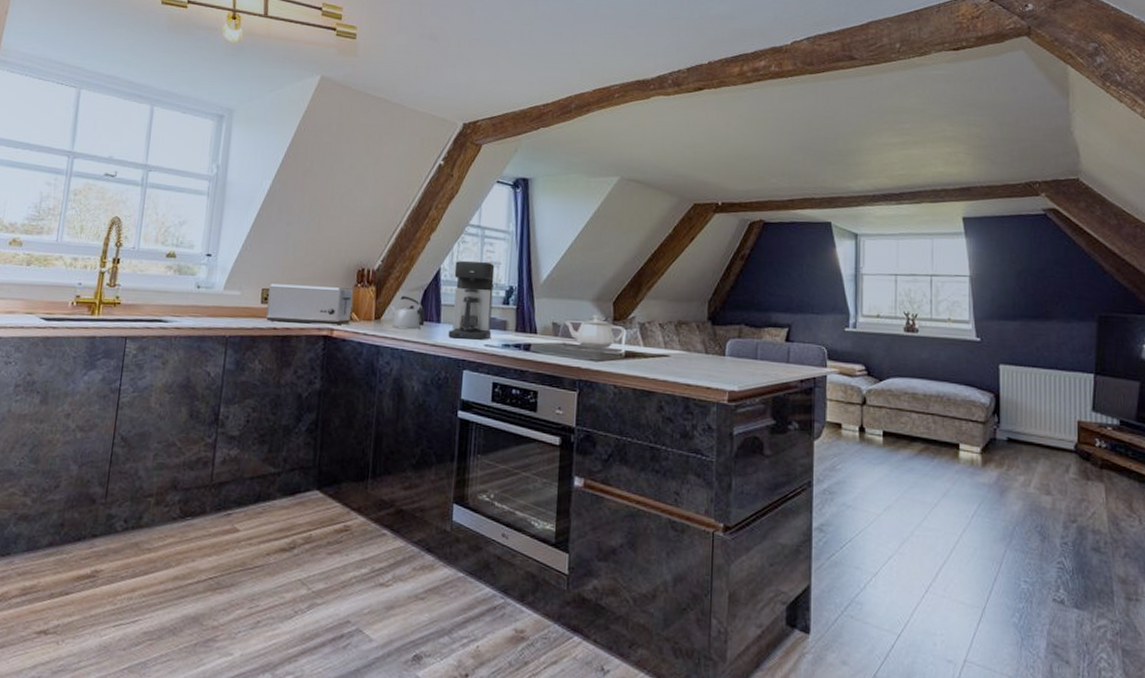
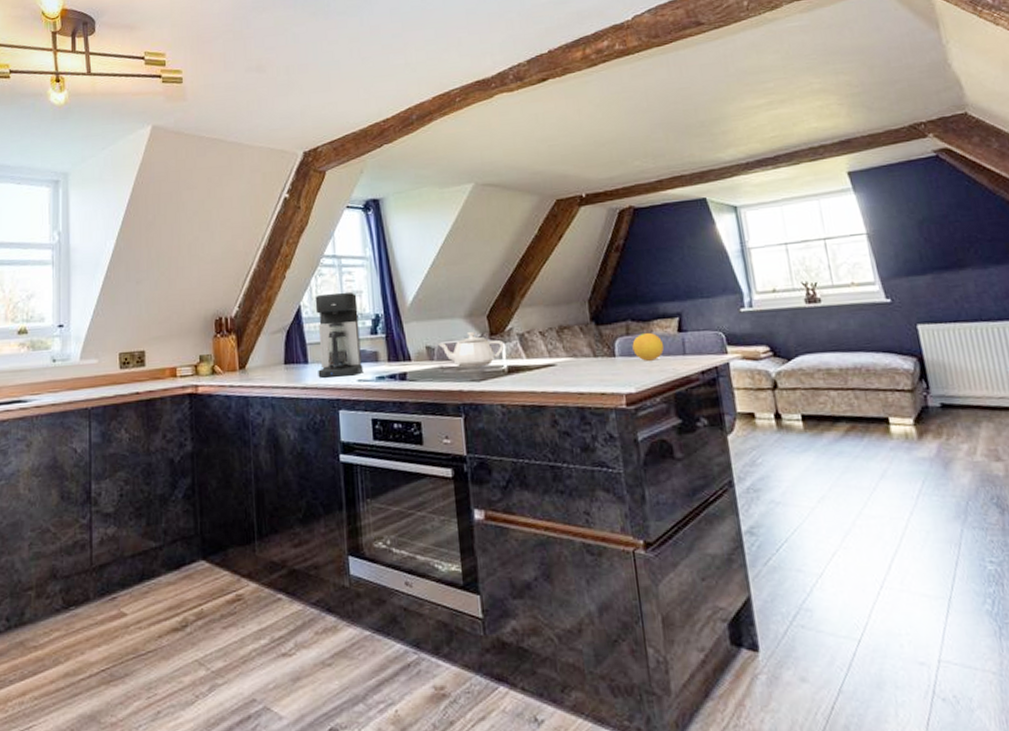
toaster: present [266,283,353,325] -> none [127,340,214,387]
kettle: present [388,295,425,330] -> none [252,339,292,376]
fruit: none [742,337,771,364] -> present [632,332,665,361]

